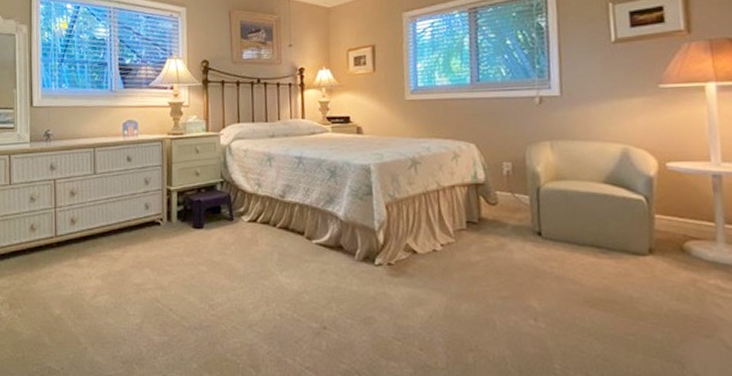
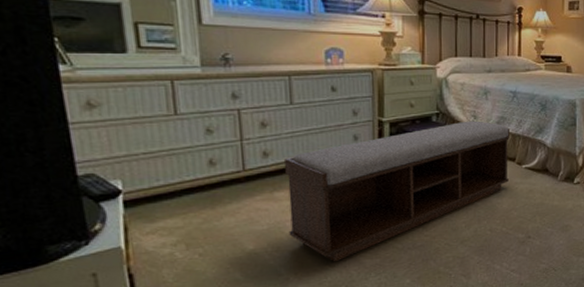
bench: none [88,189,298,336] -> present [285,121,509,262]

